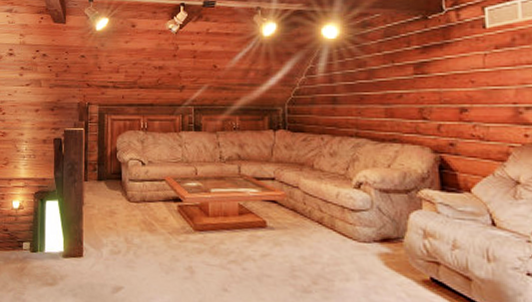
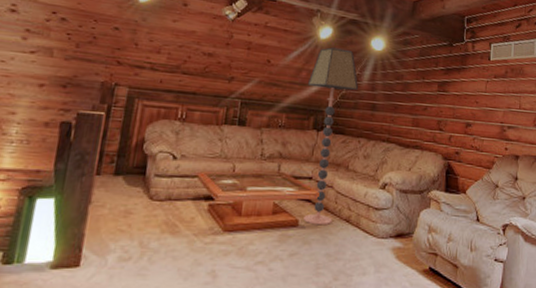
floor lamp: none [258,43,314,227] -> present [304,47,359,226]

